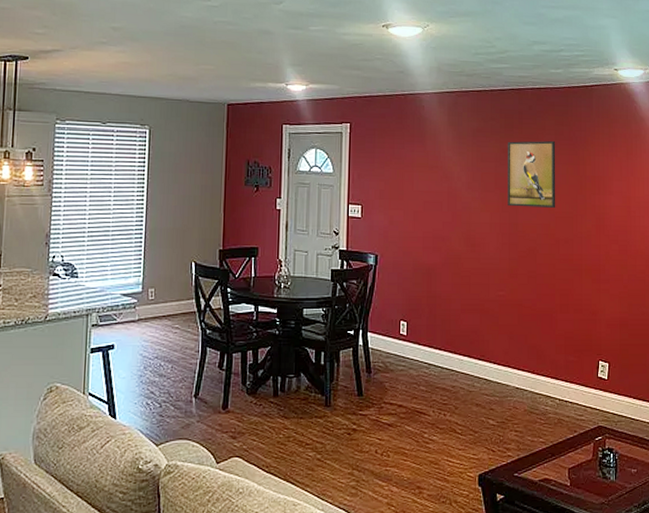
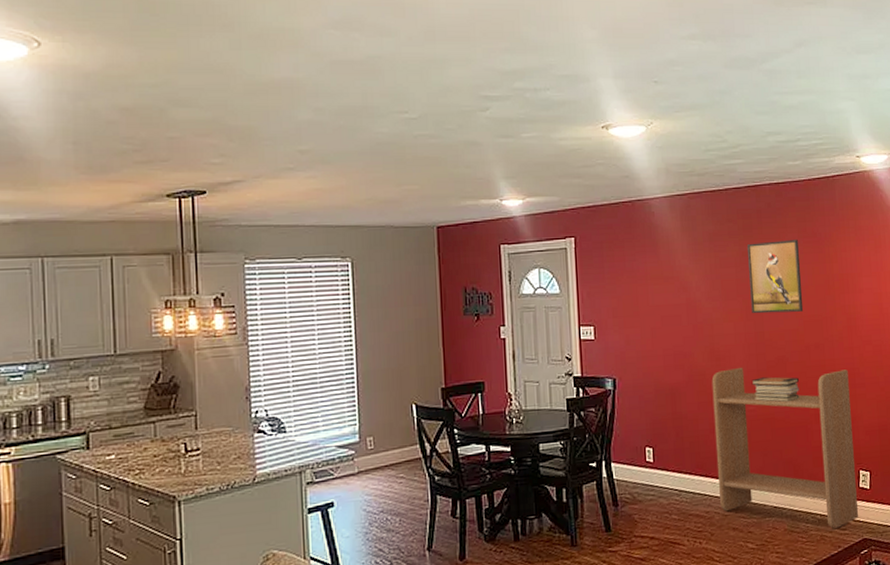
bookshelf: none [465,254,595,413] -> present [711,367,858,529]
book stack: none [503,266,547,290] -> present [751,377,799,402]

